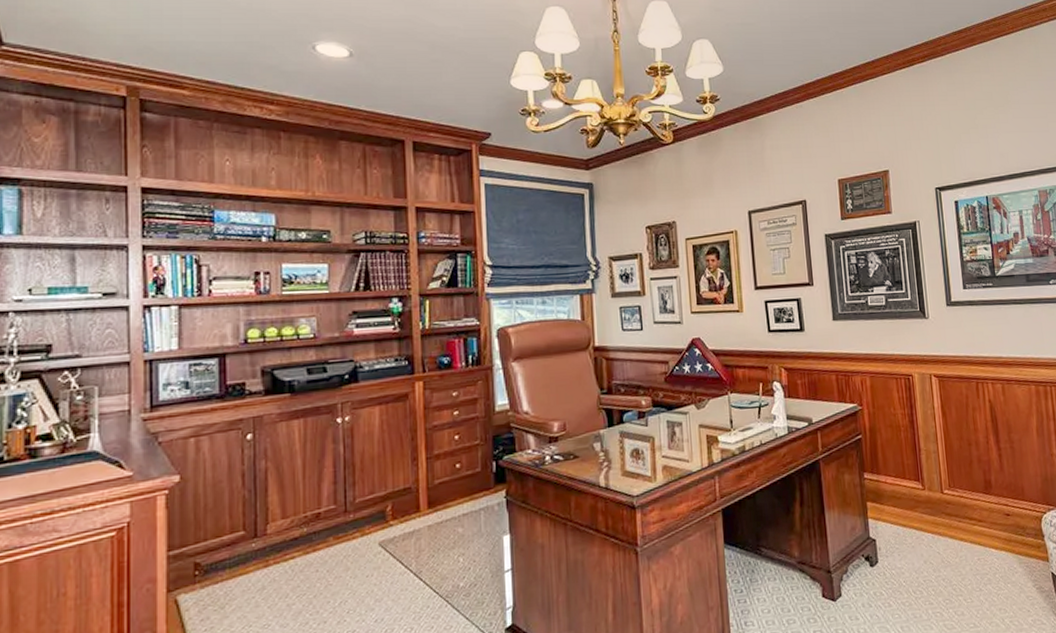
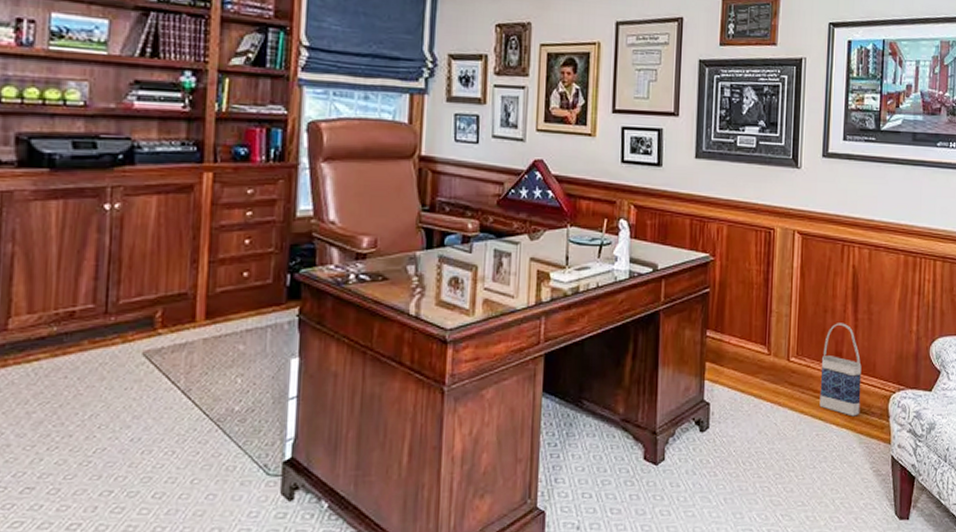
bag: none [973,453,1016,539] -> present [819,323,862,417]

